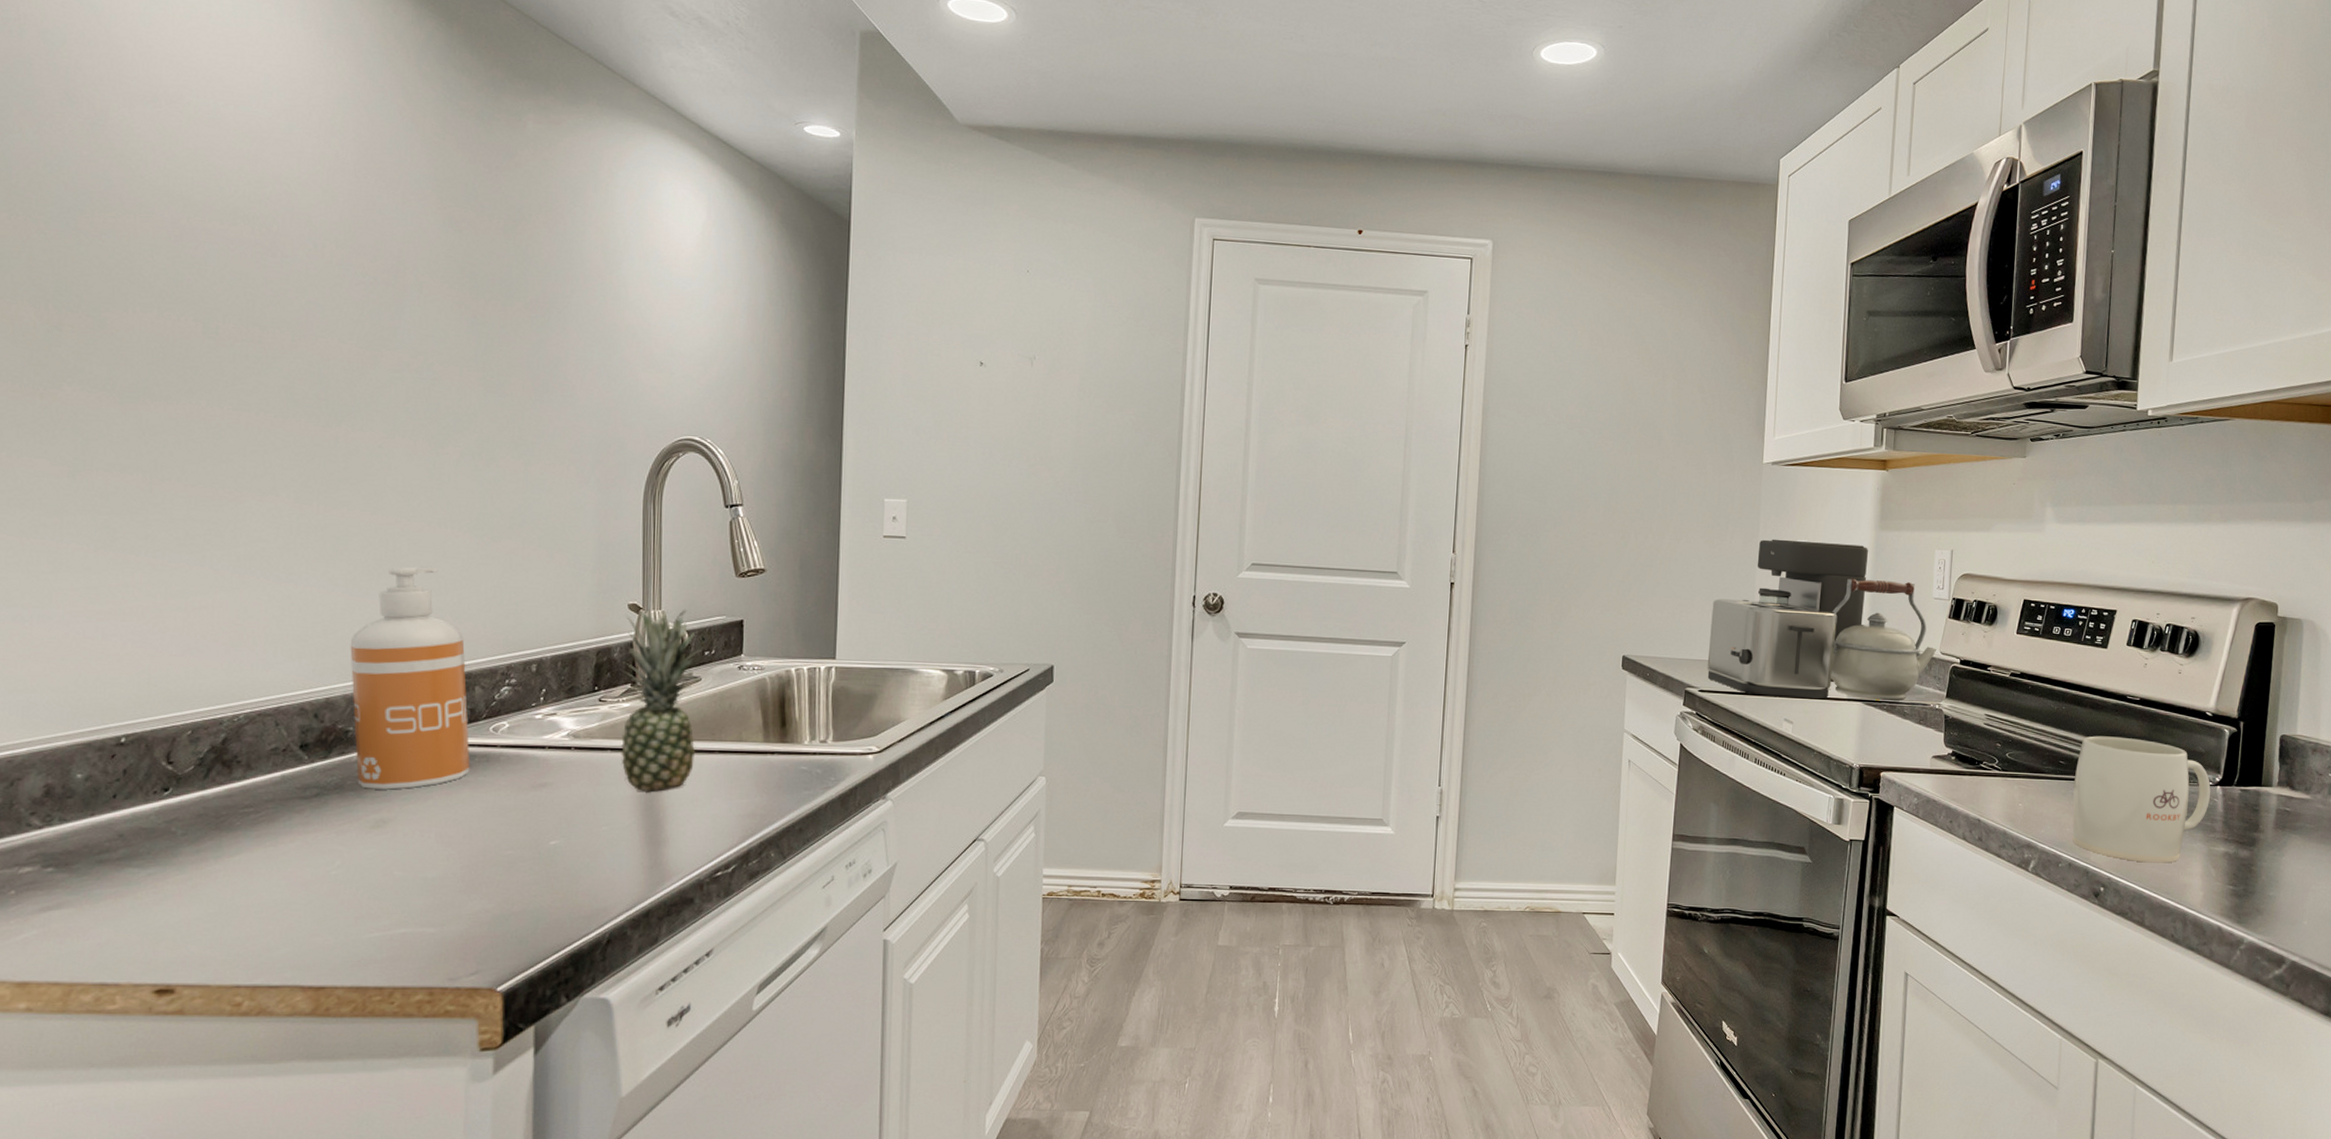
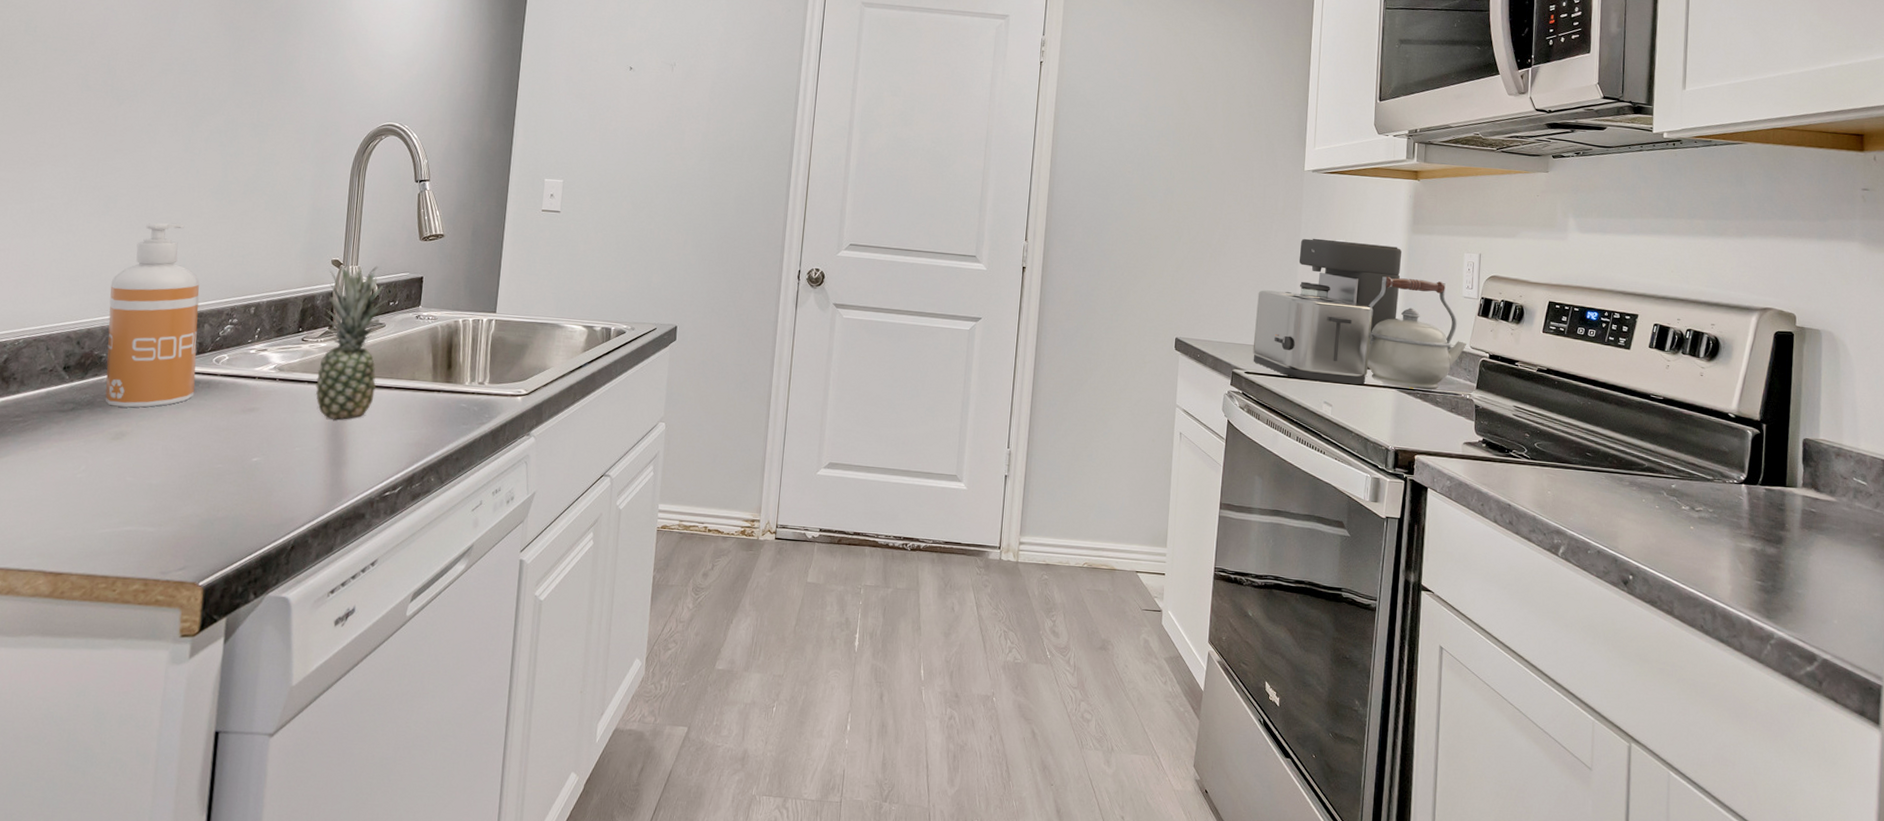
mug: present [2072,735,2211,863] -> none [1600,430,1736,556]

